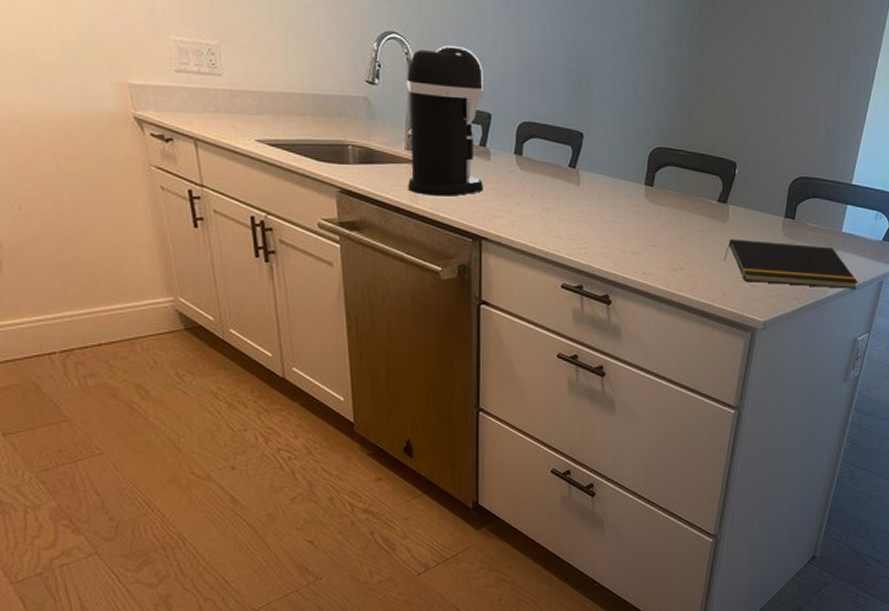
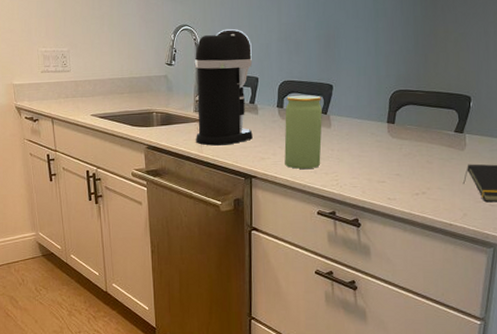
jar: none [523,141,570,233] -> present [284,95,322,169]

